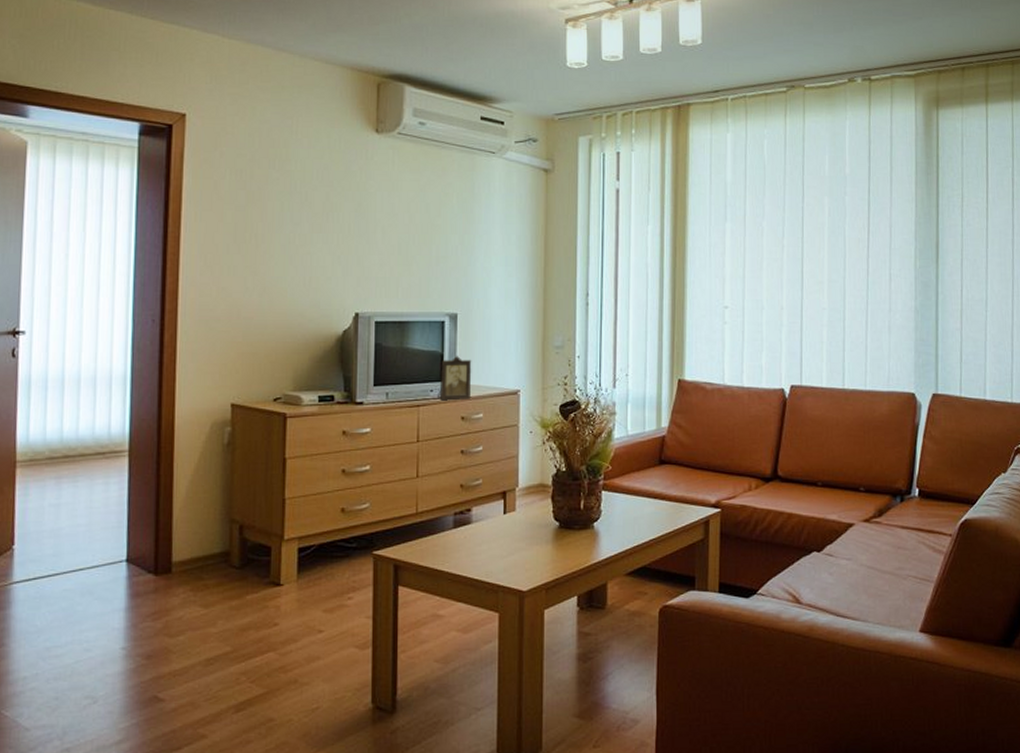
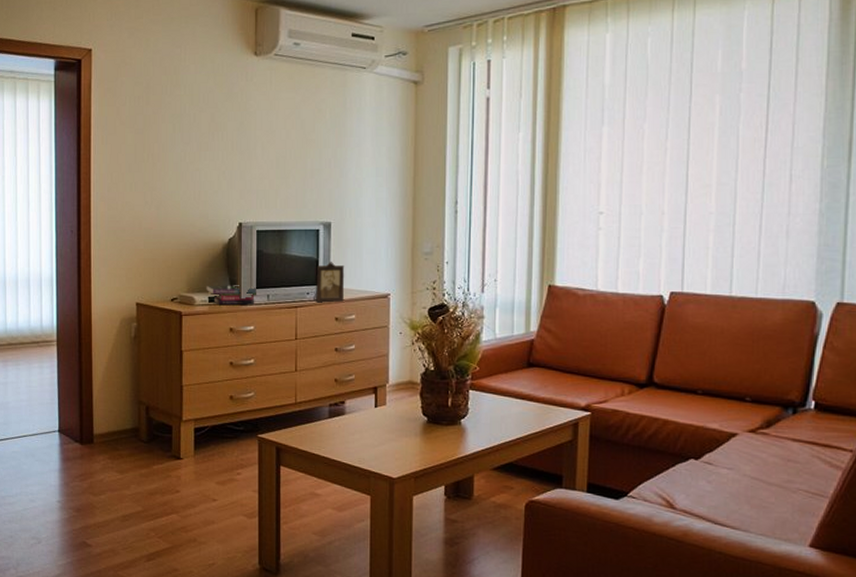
books: none [316,382,374,405] -> present [206,285,256,306]

